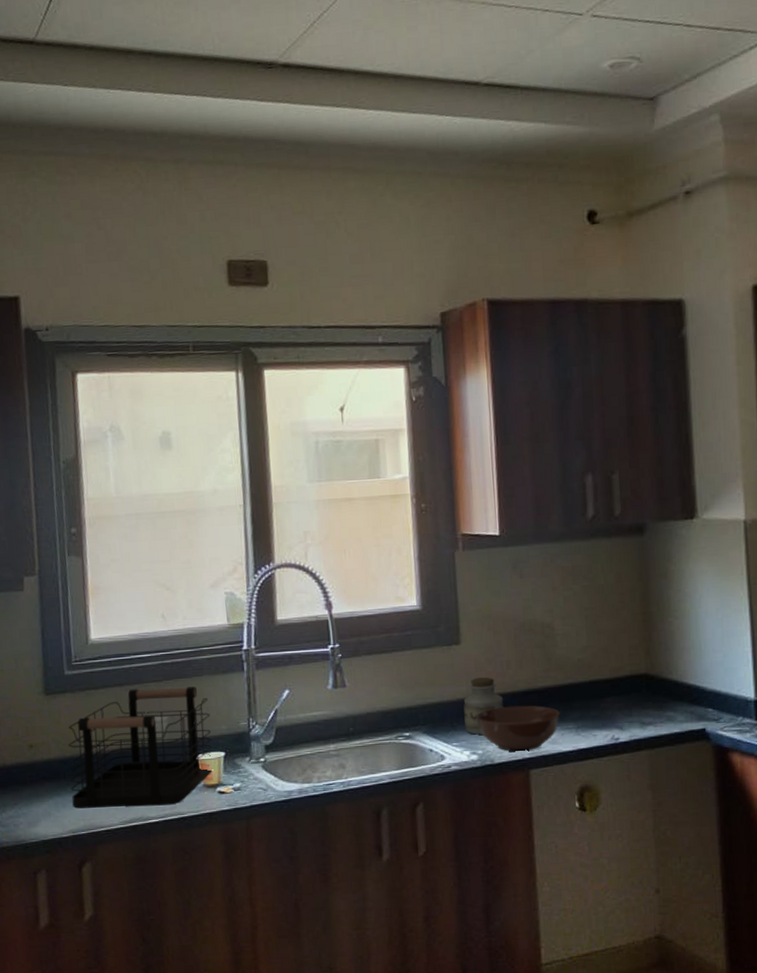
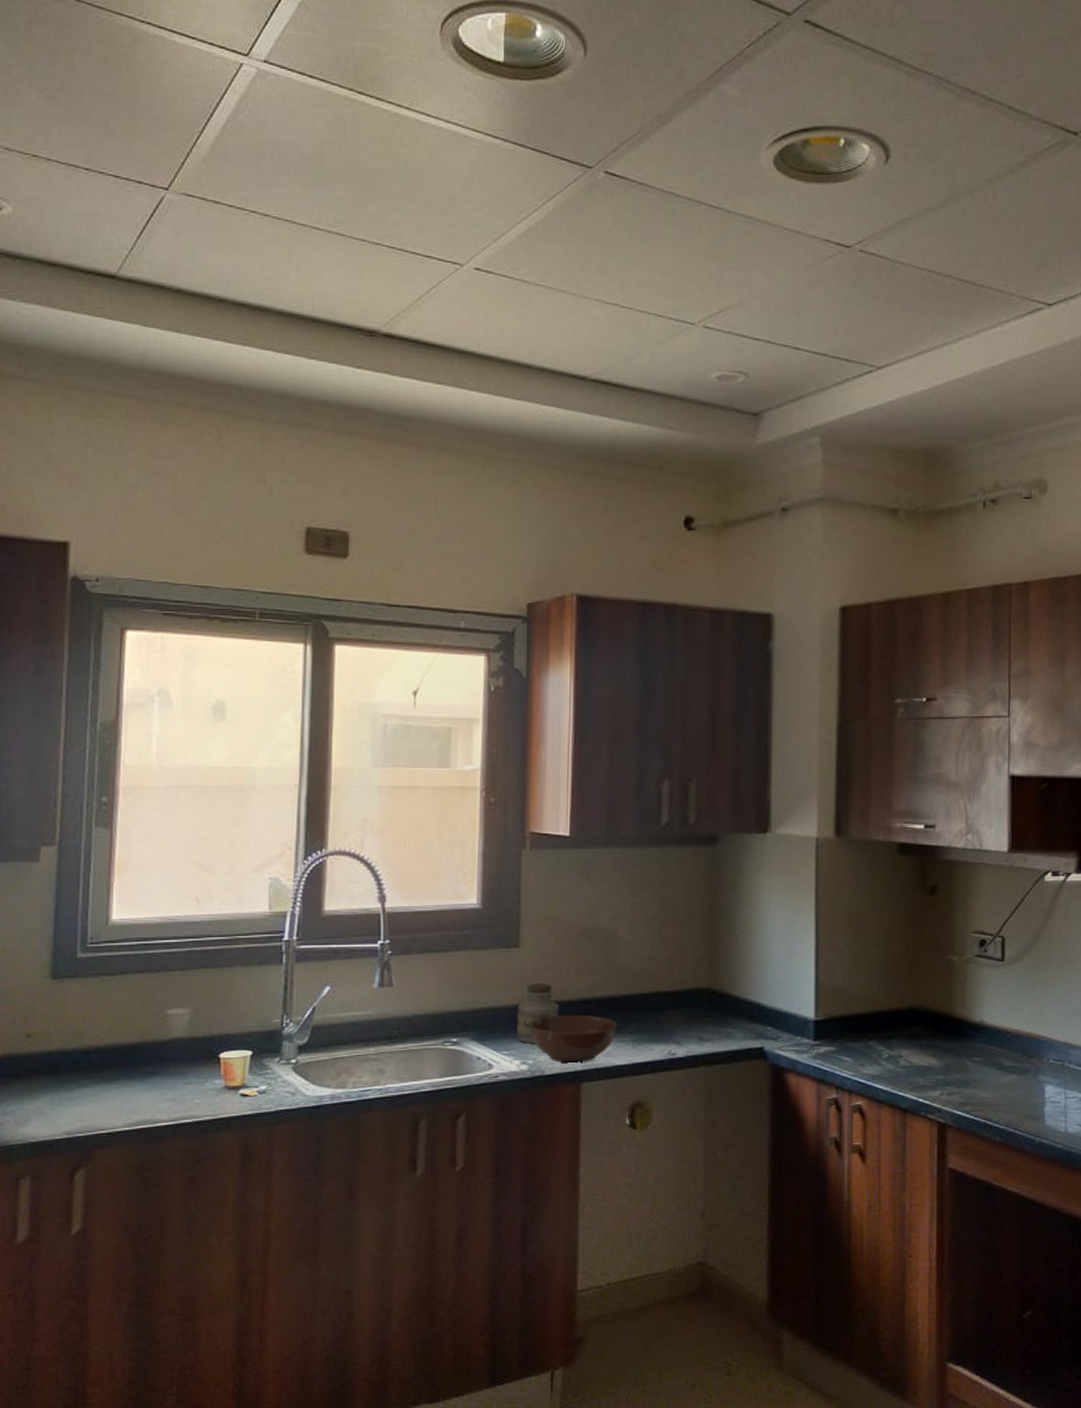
dish rack: present [68,686,212,808] -> none [70,977,240,1107]

